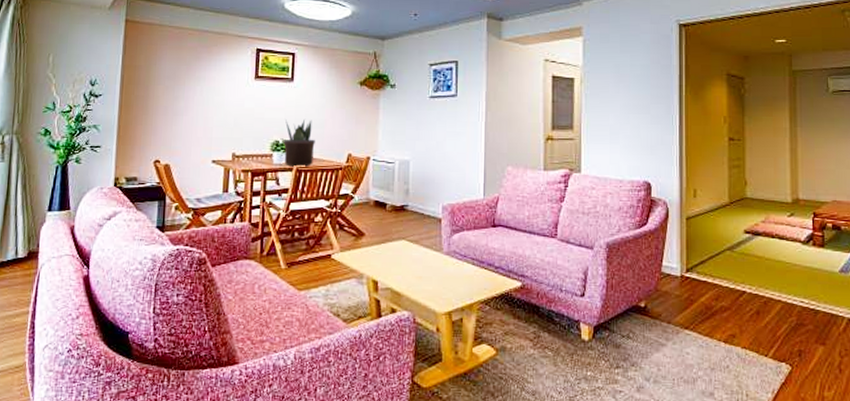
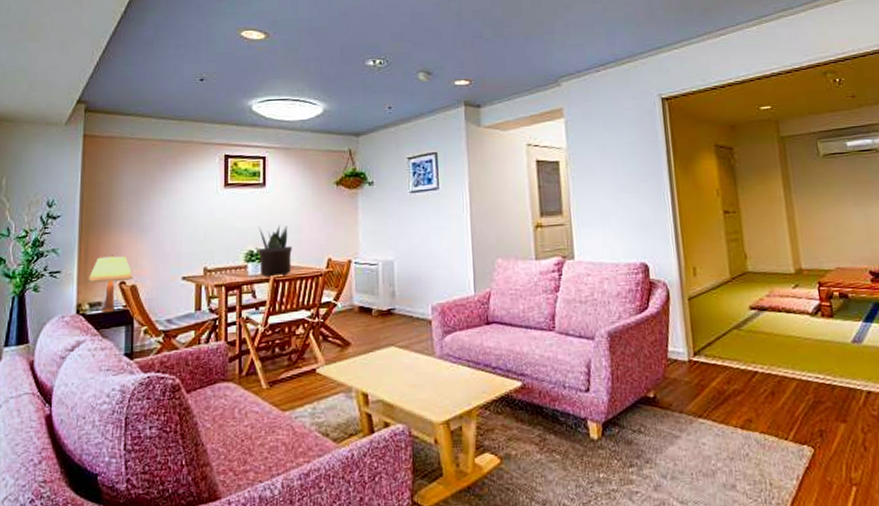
table lamp: none [125,135,167,188] -> present [87,255,133,314]

